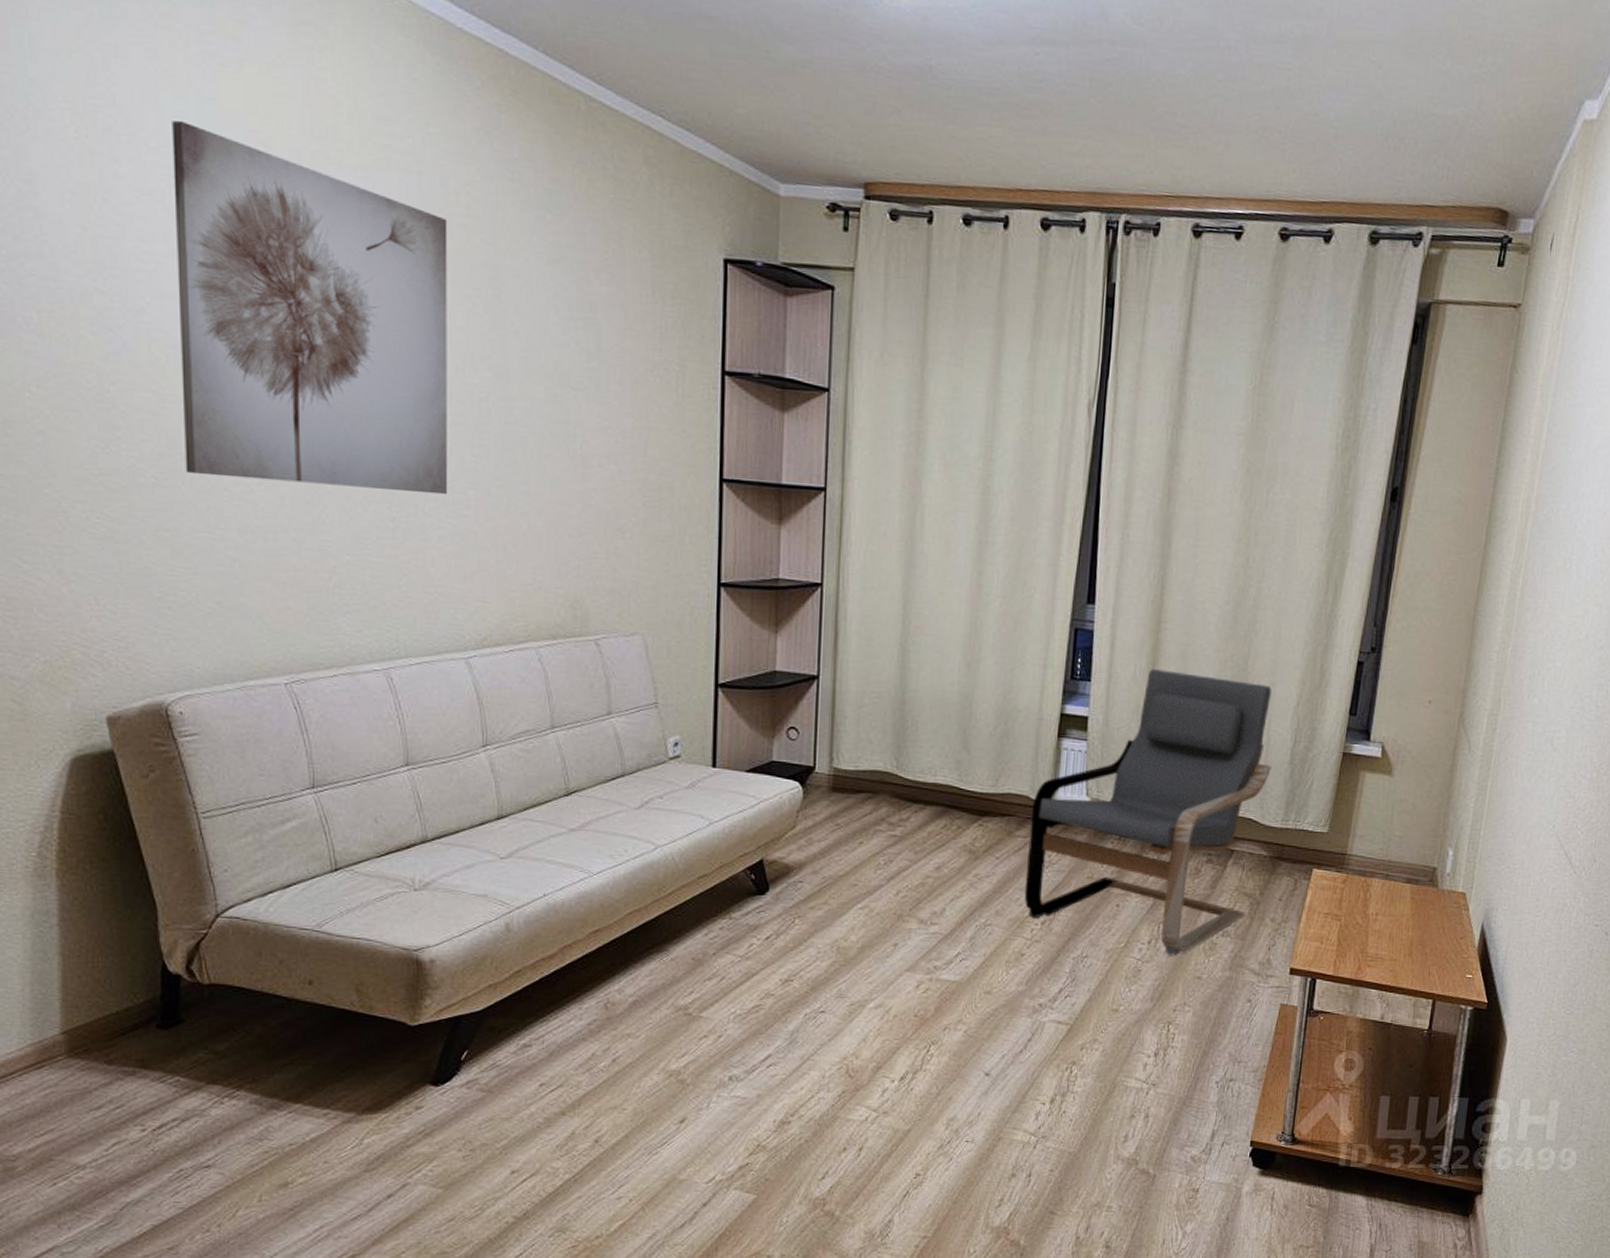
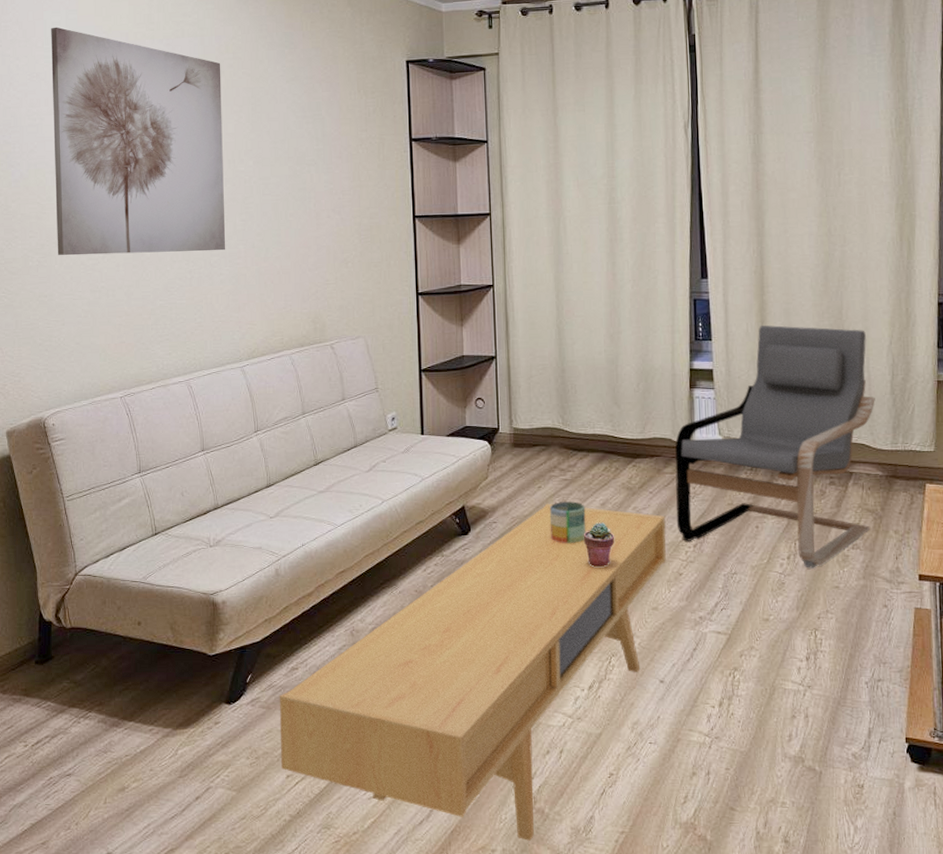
tv console: none [504,863,1012,1246] -> present [279,503,667,841]
mug: none [869,862,916,912] -> present [549,501,586,543]
potted succulent: none [909,889,949,941] -> present [583,522,615,567]

